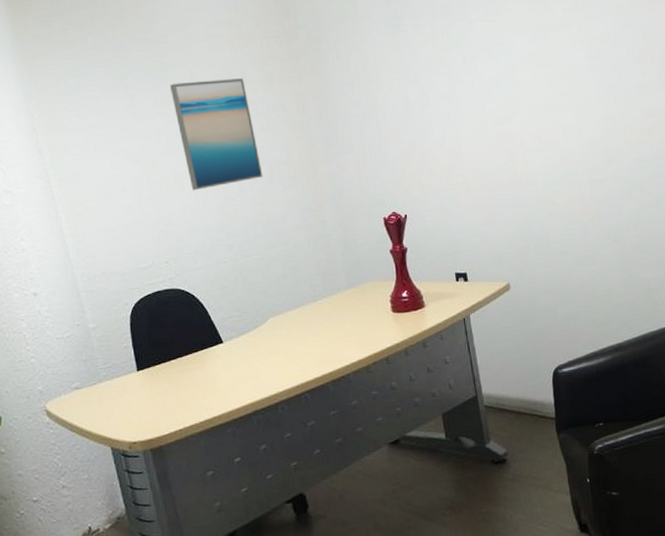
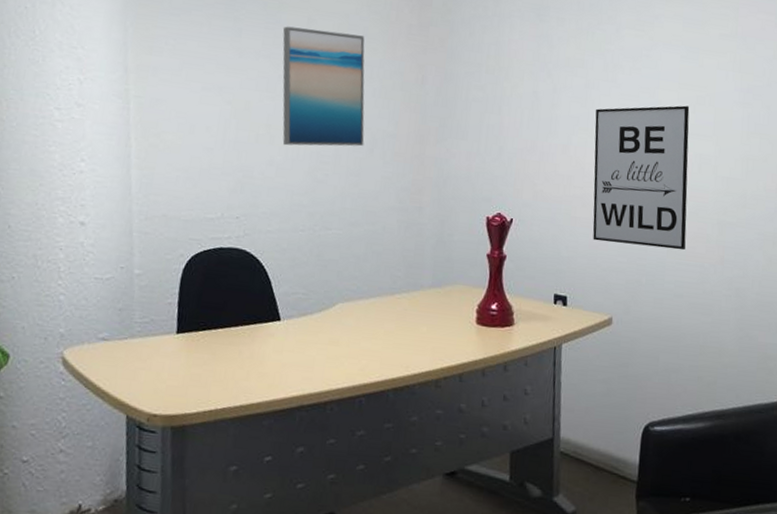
wall art: none [462,81,564,219] -> present [593,105,690,251]

